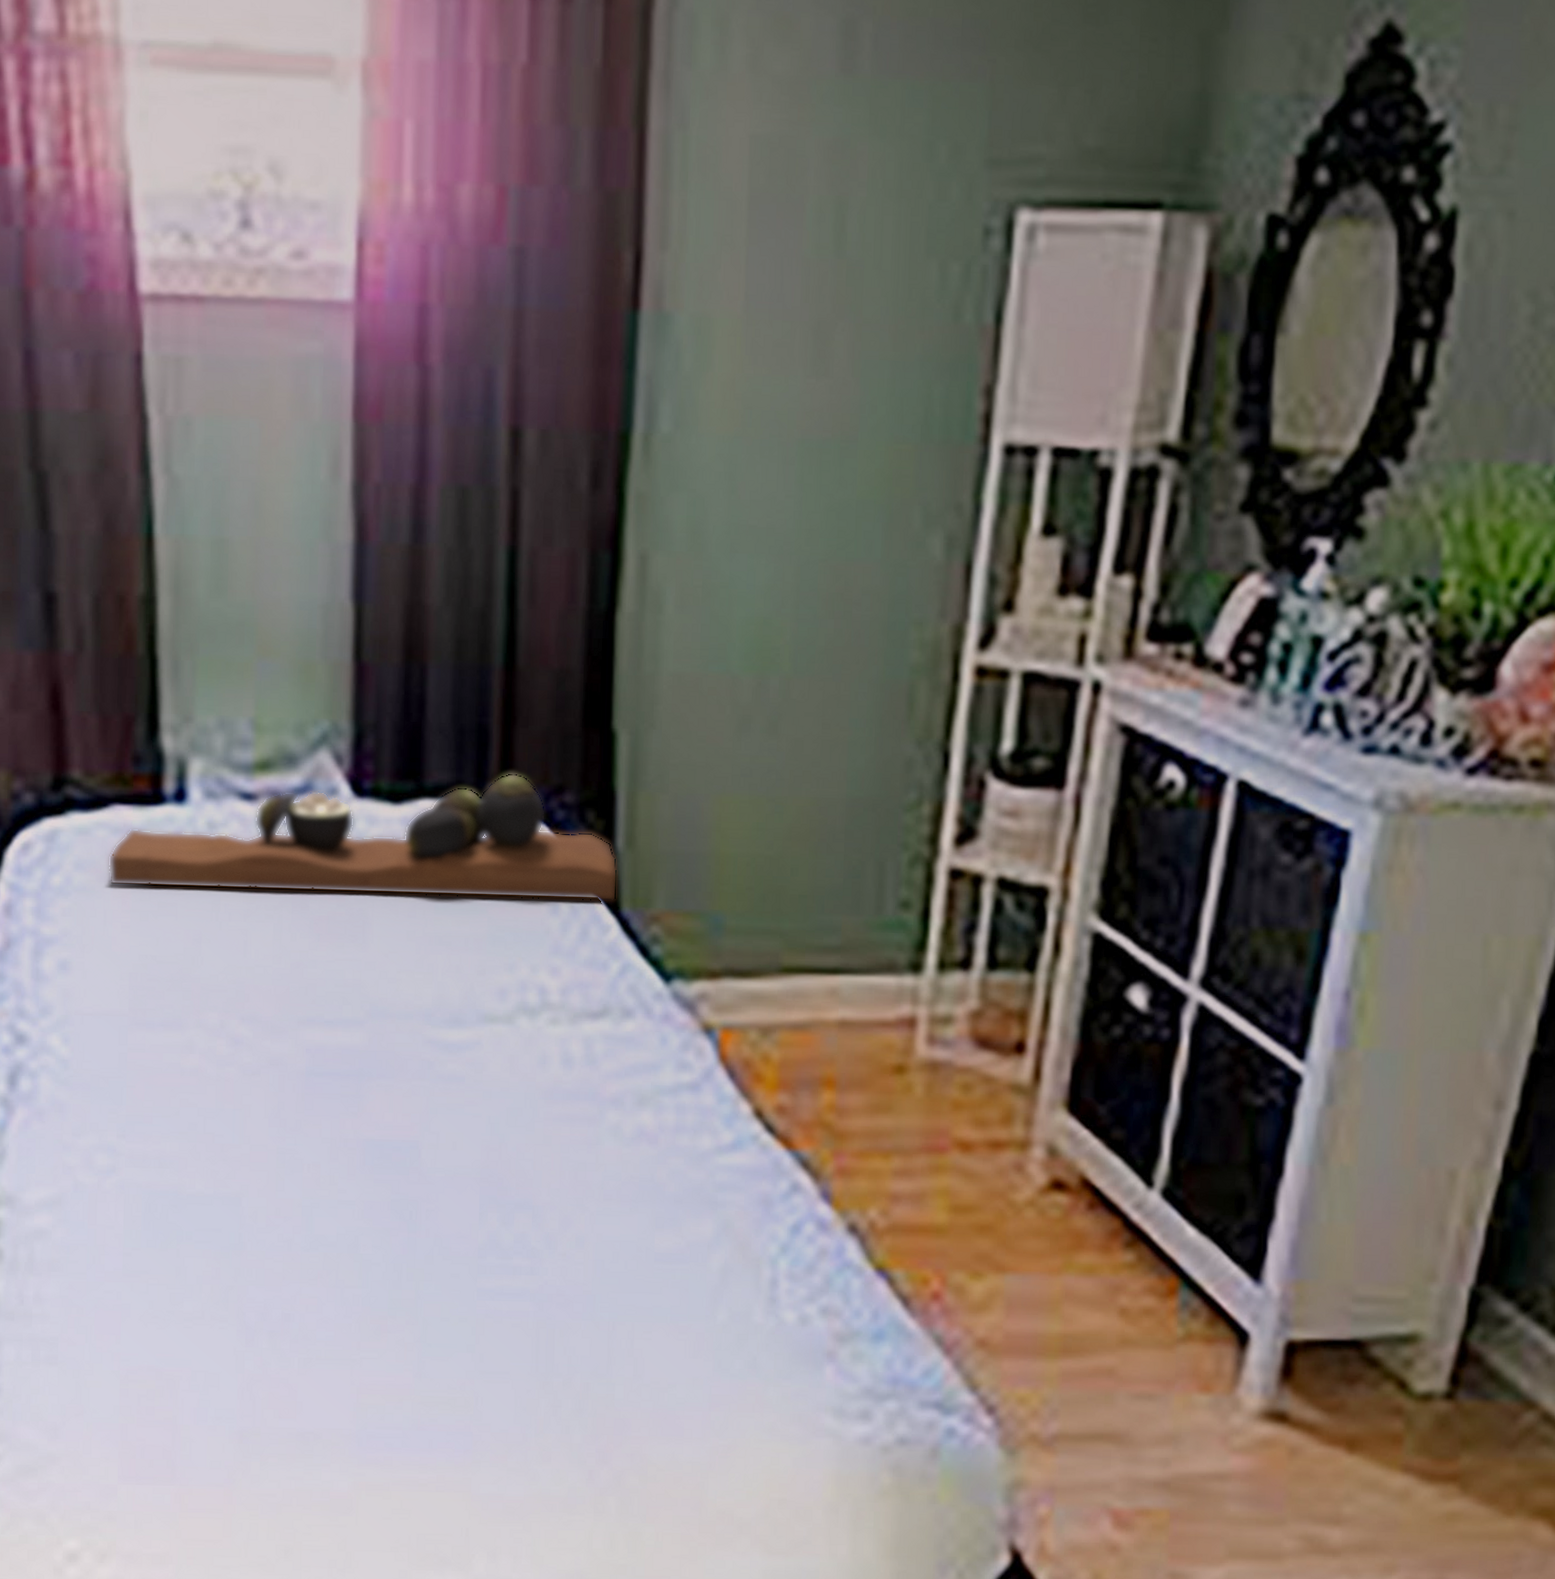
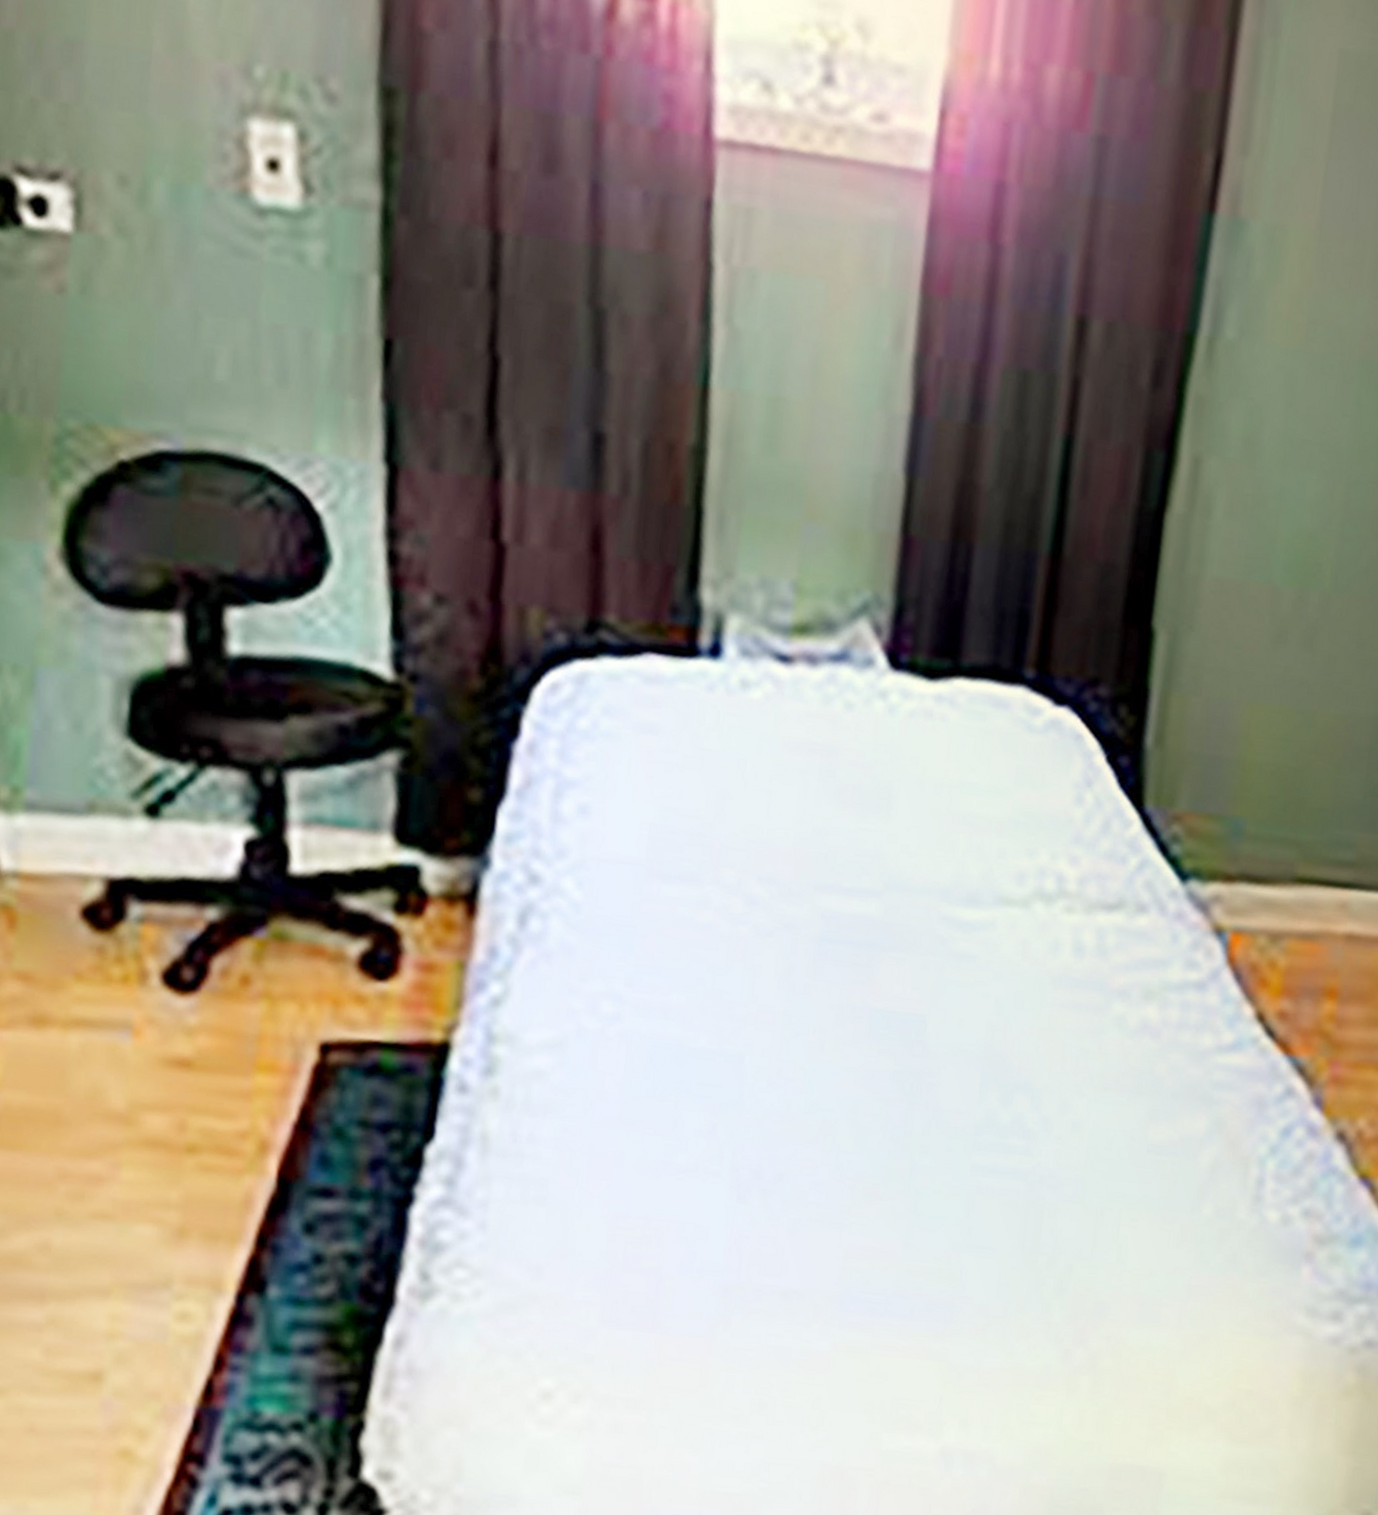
decorative tray: present [108,772,619,902] -> none [635,657,1146,798]

